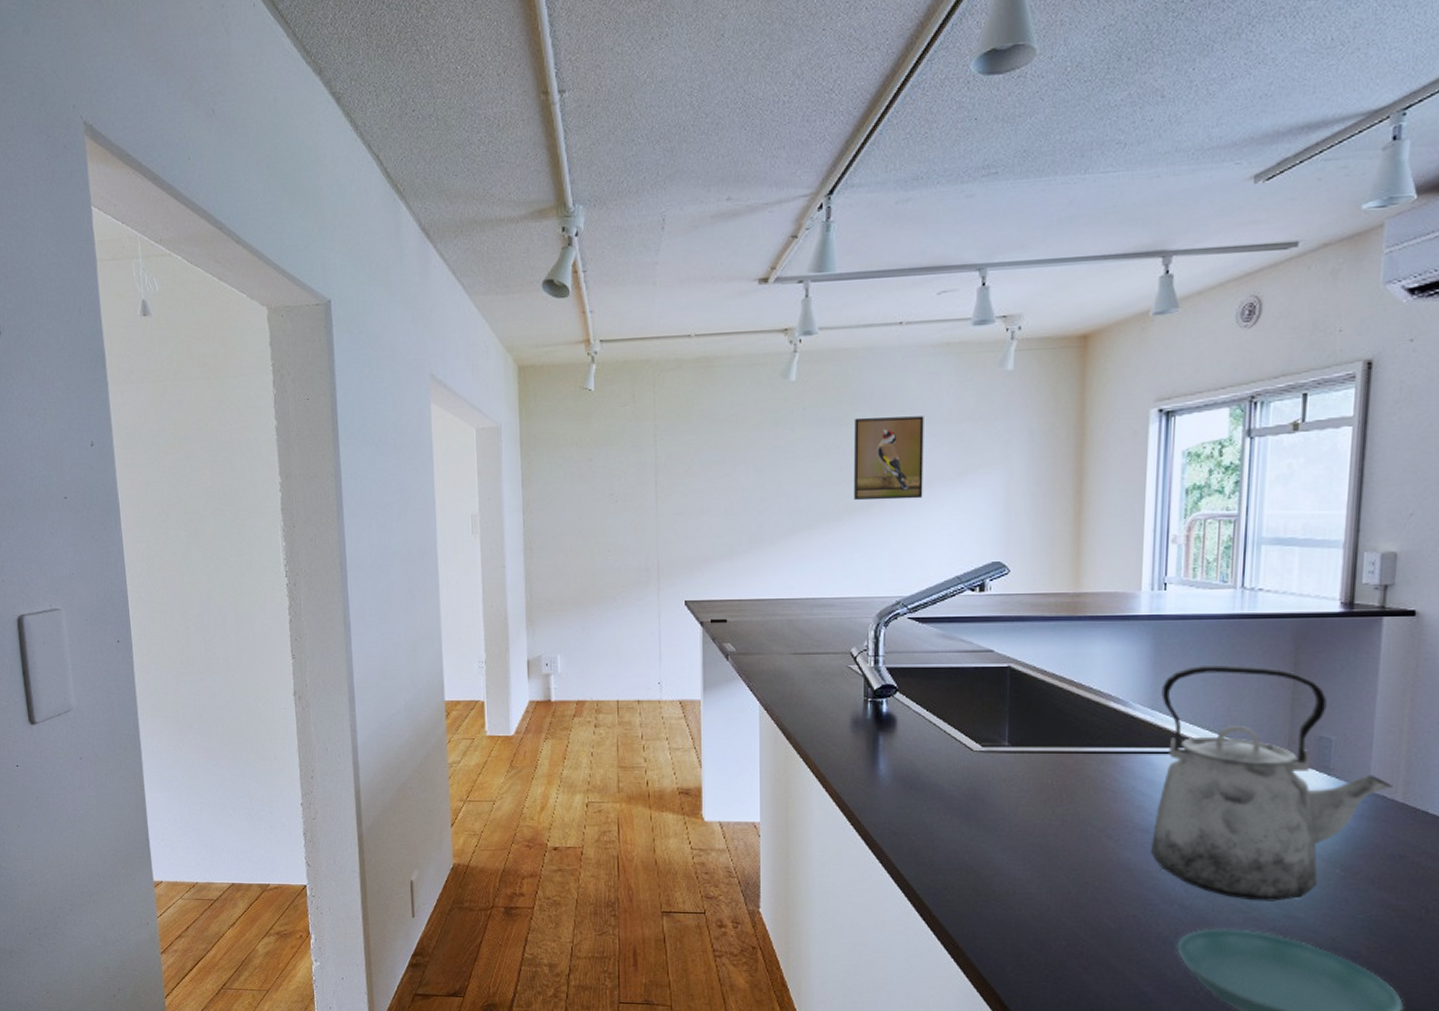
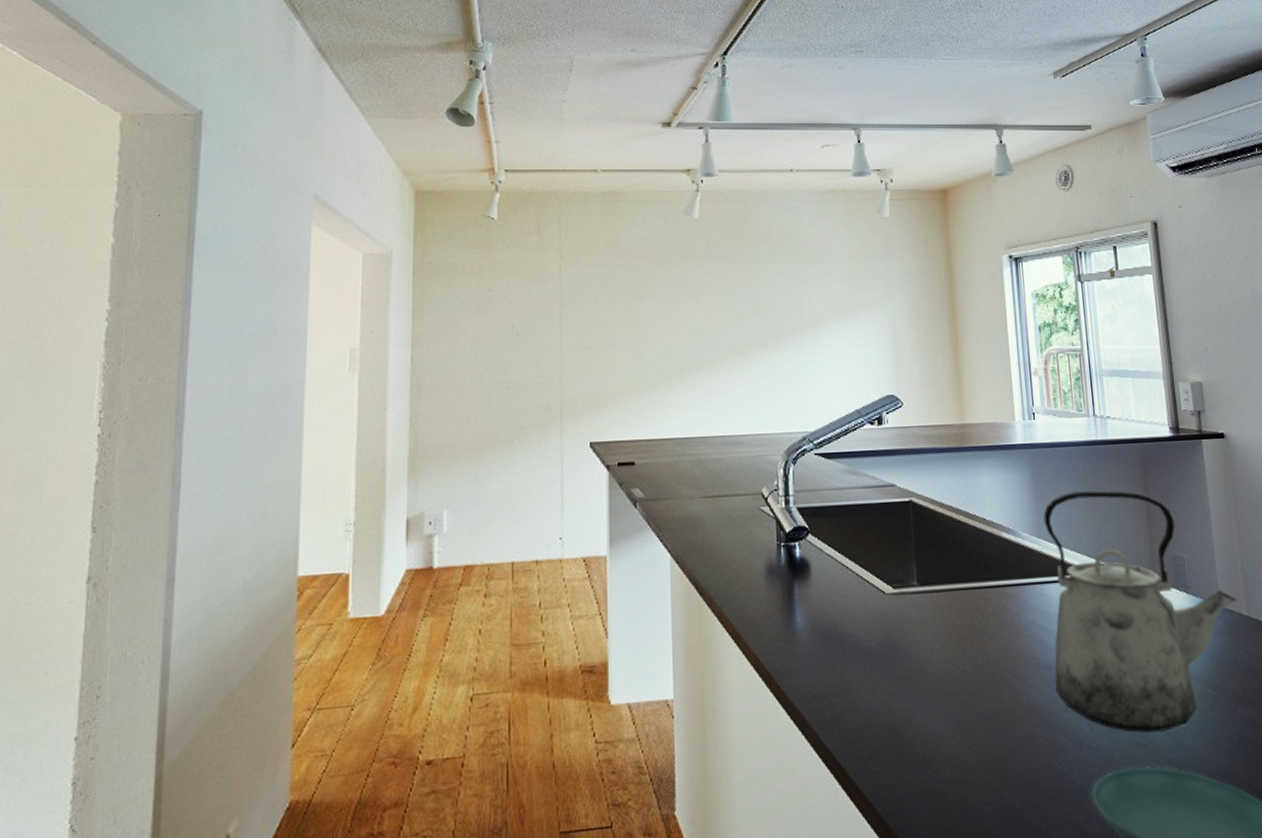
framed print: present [854,416,924,501] -> none [755,255,821,335]

